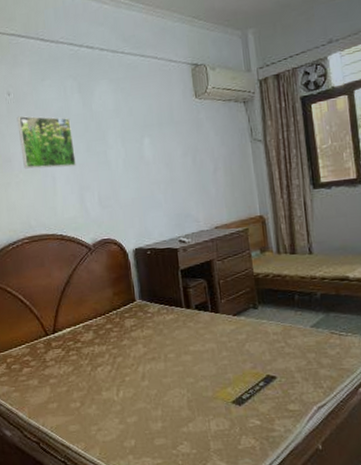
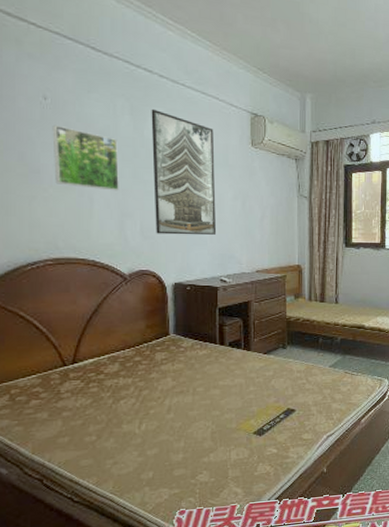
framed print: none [96,82,170,202] -> present [151,108,217,235]

